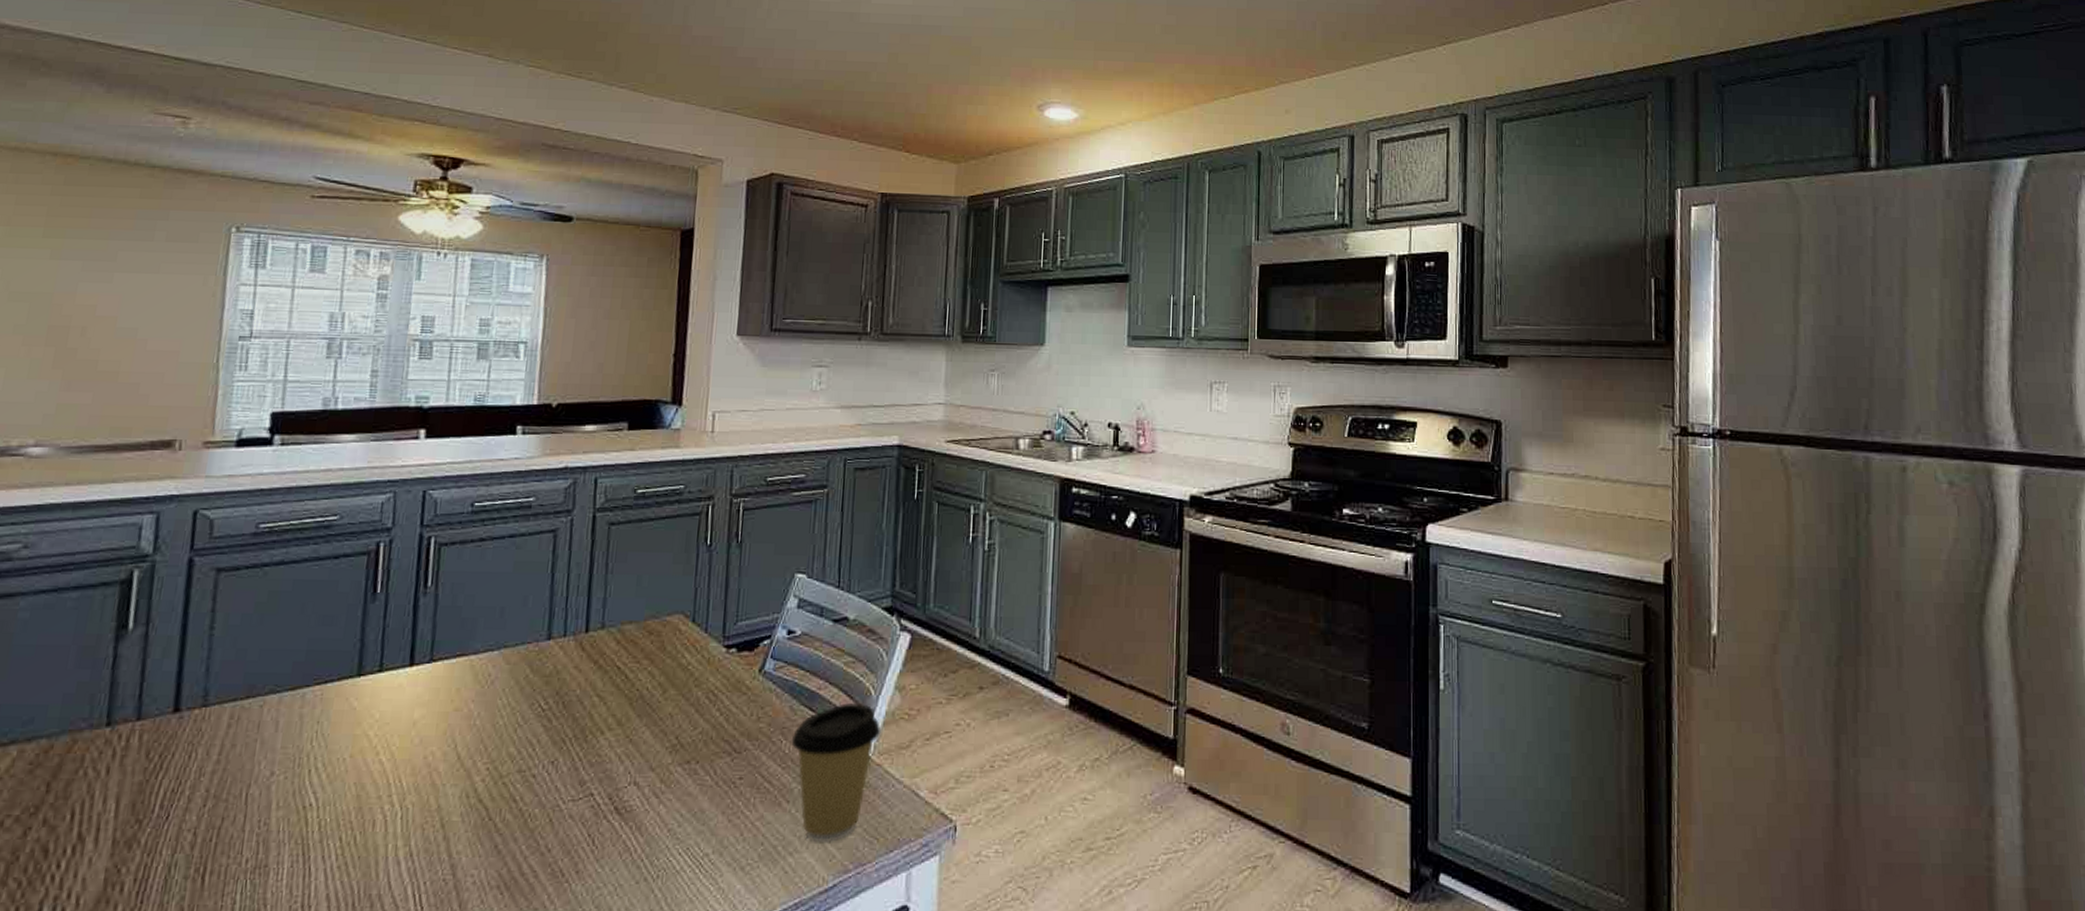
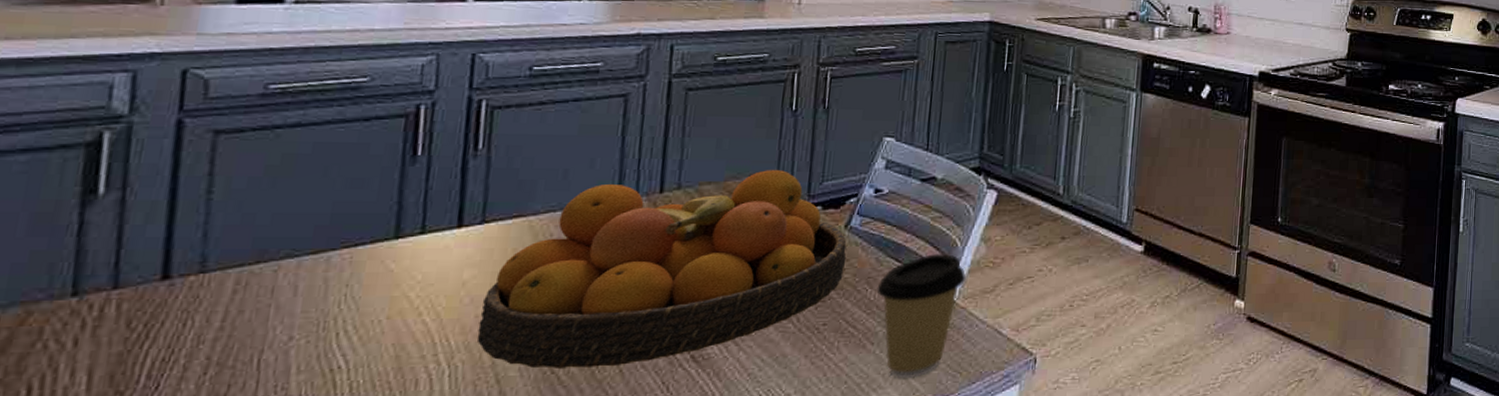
fruit bowl: none [426,609,761,815] -> present [477,170,847,368]

